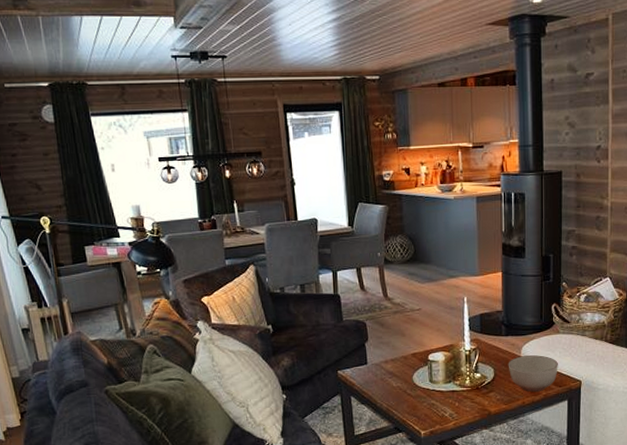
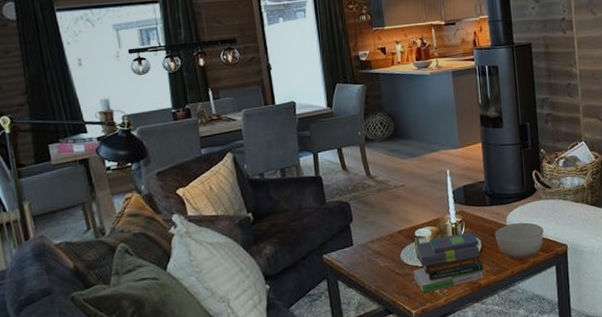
books: none [424,360,494,416] -> present [413,231,484,293]

